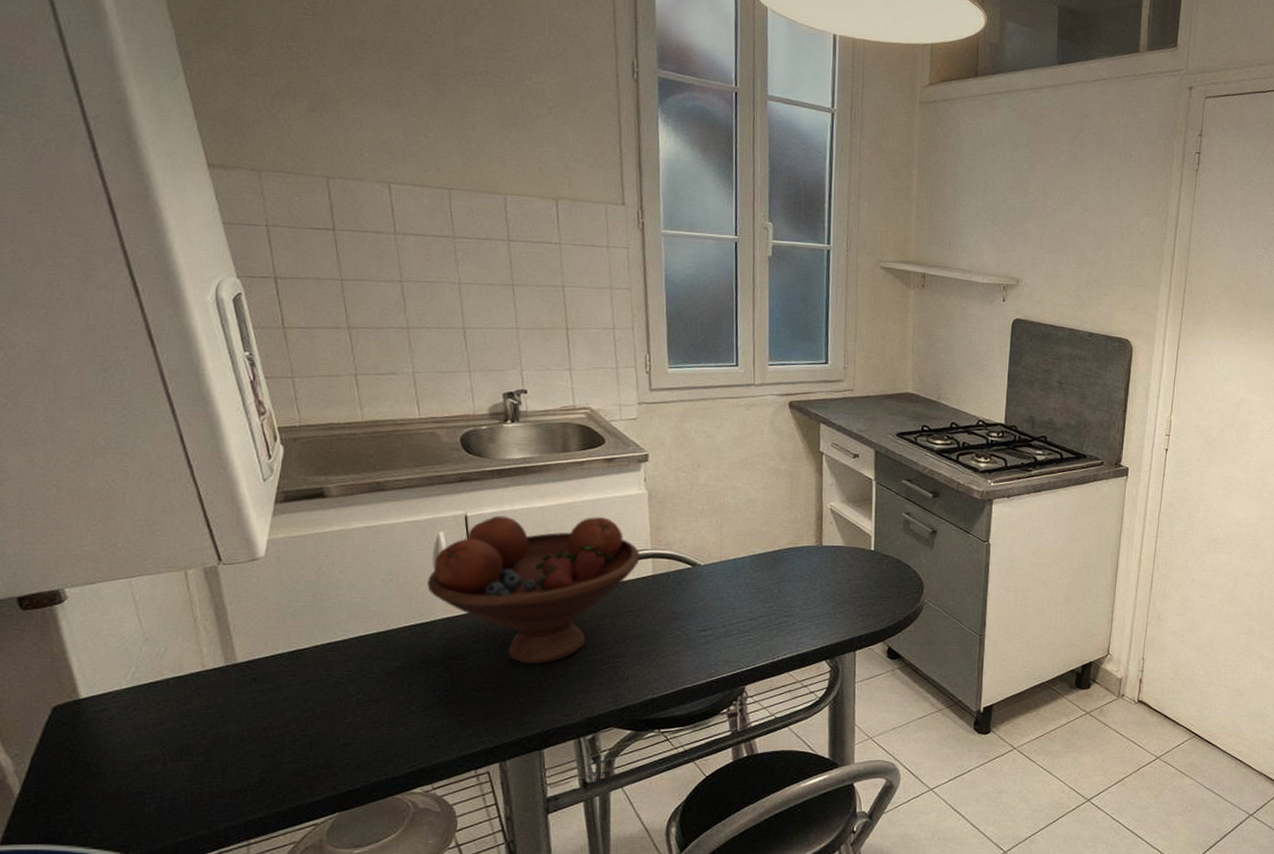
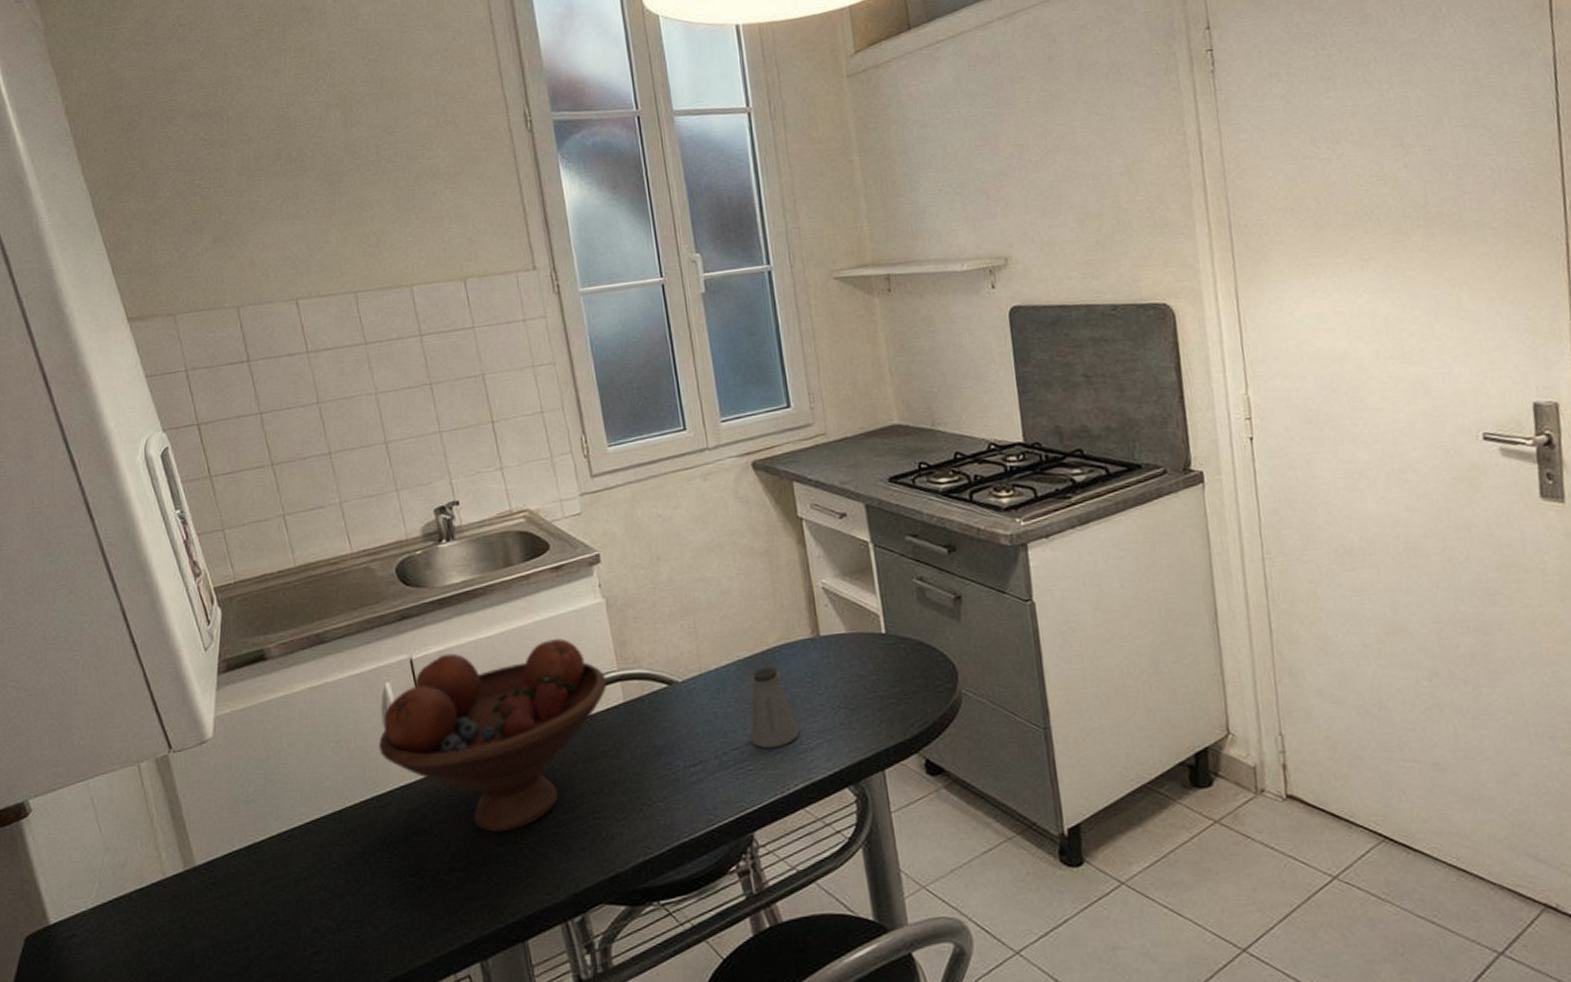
saltshaker: none [754,563,795,625] -> present [750,667,800,749]

